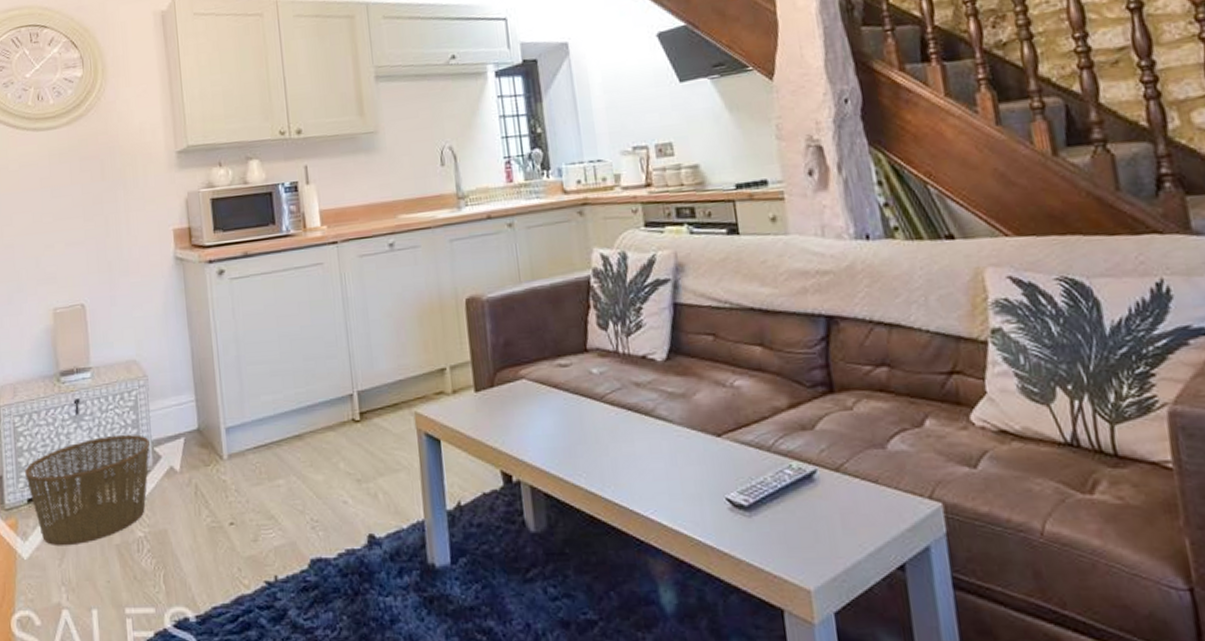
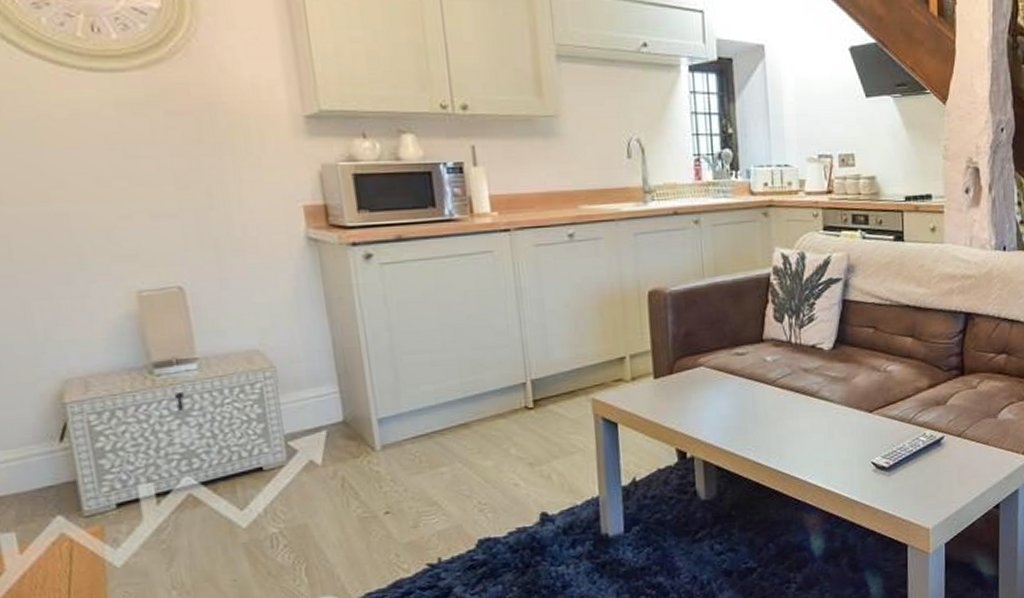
basket: present [24,434,150,546] -> none [108,429,283,550]

